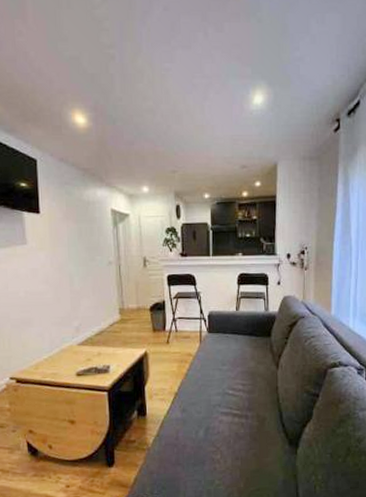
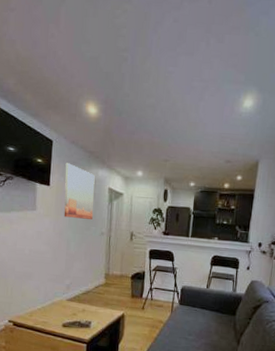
wall art: none [56,184,97,249] -> present [64,163,95,220]

